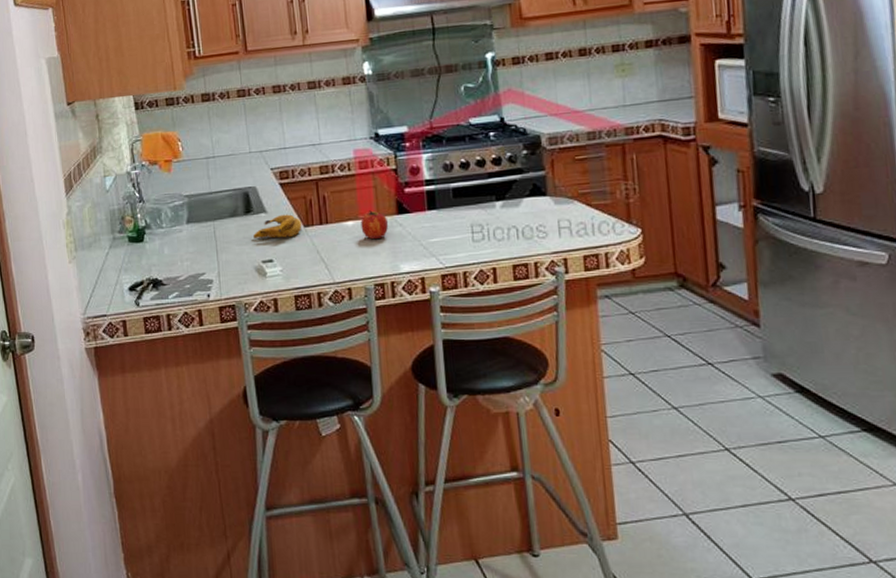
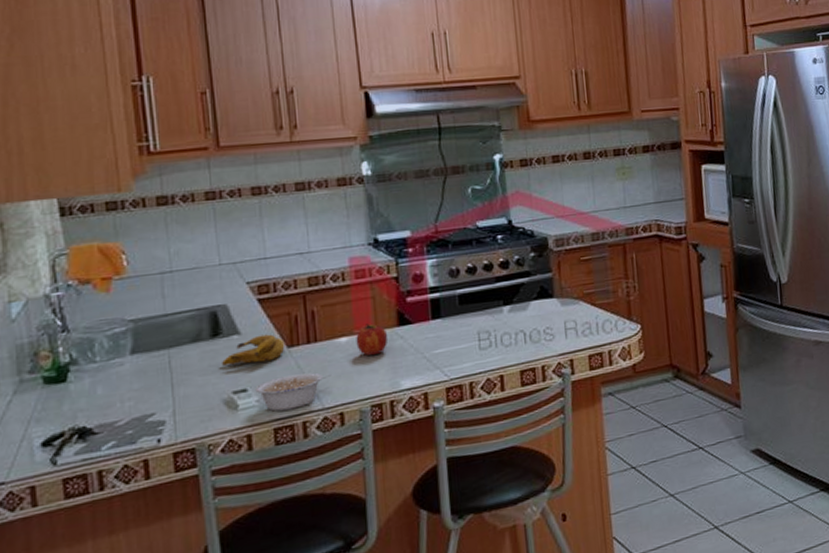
legume: none [279,250,341,281] -> present [255,372,332,412]

